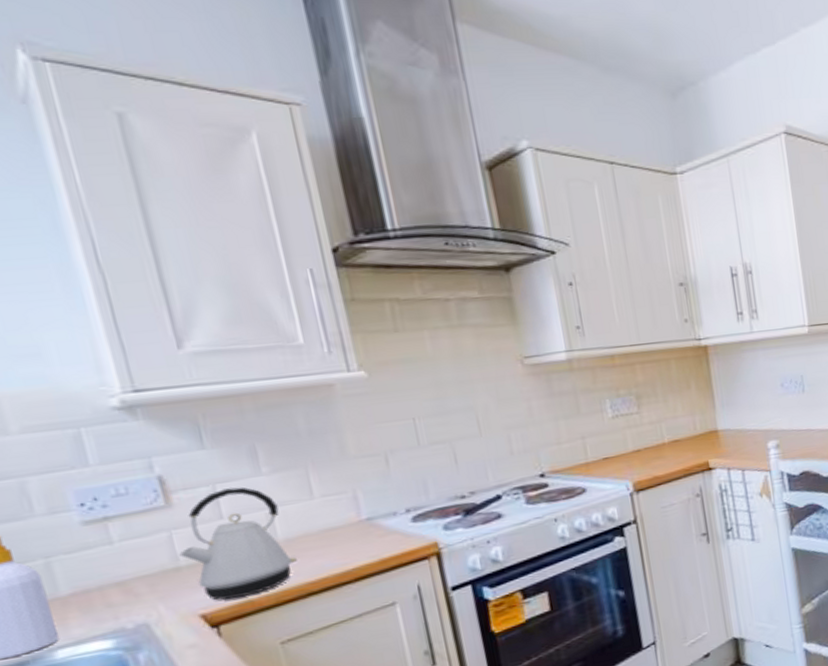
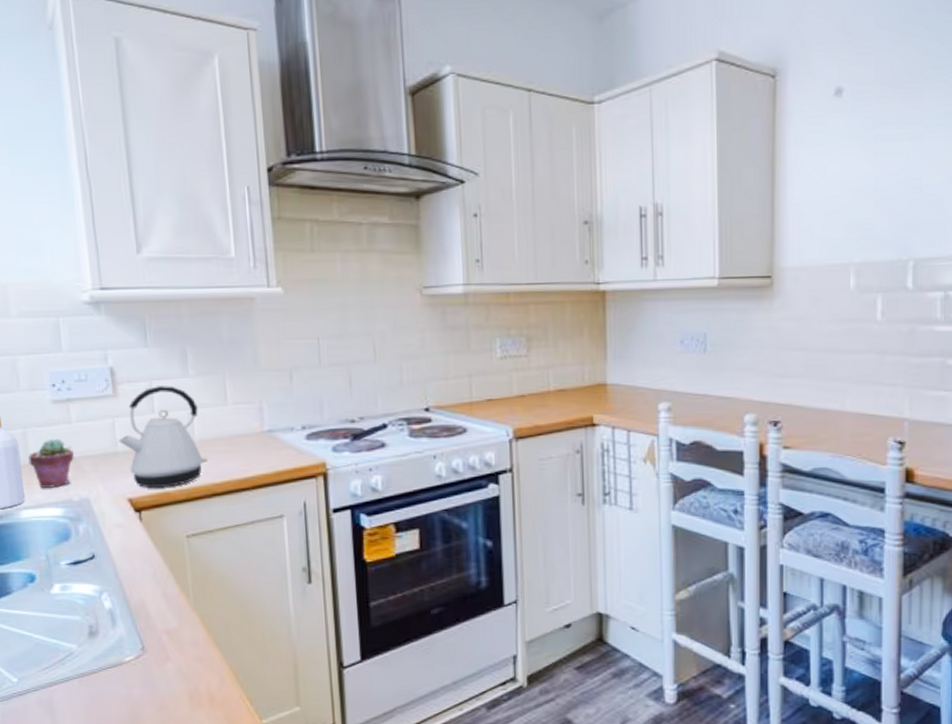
potted succulent: none [56,562,122,622] -> present [28,438,74,489]

